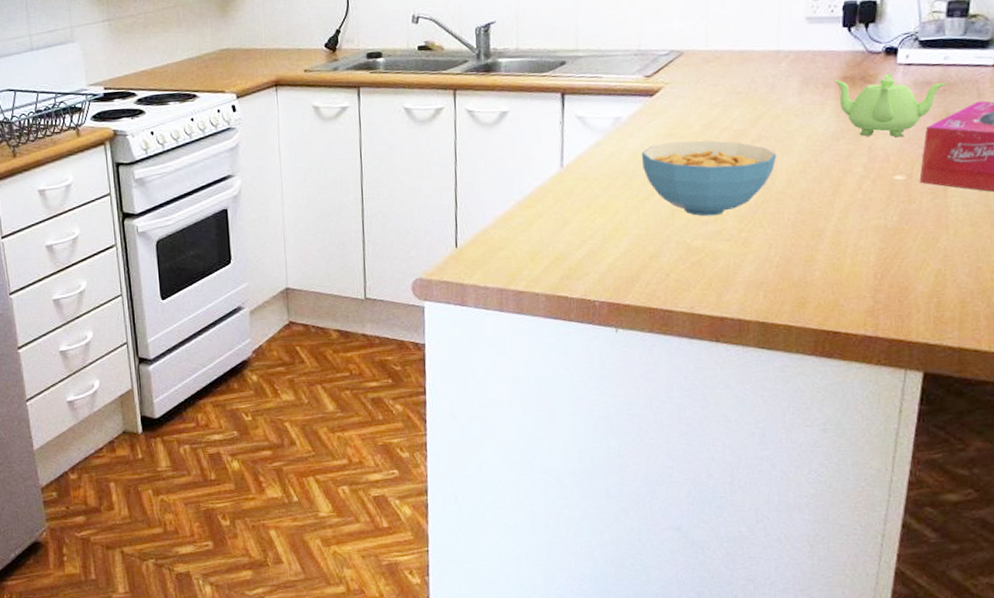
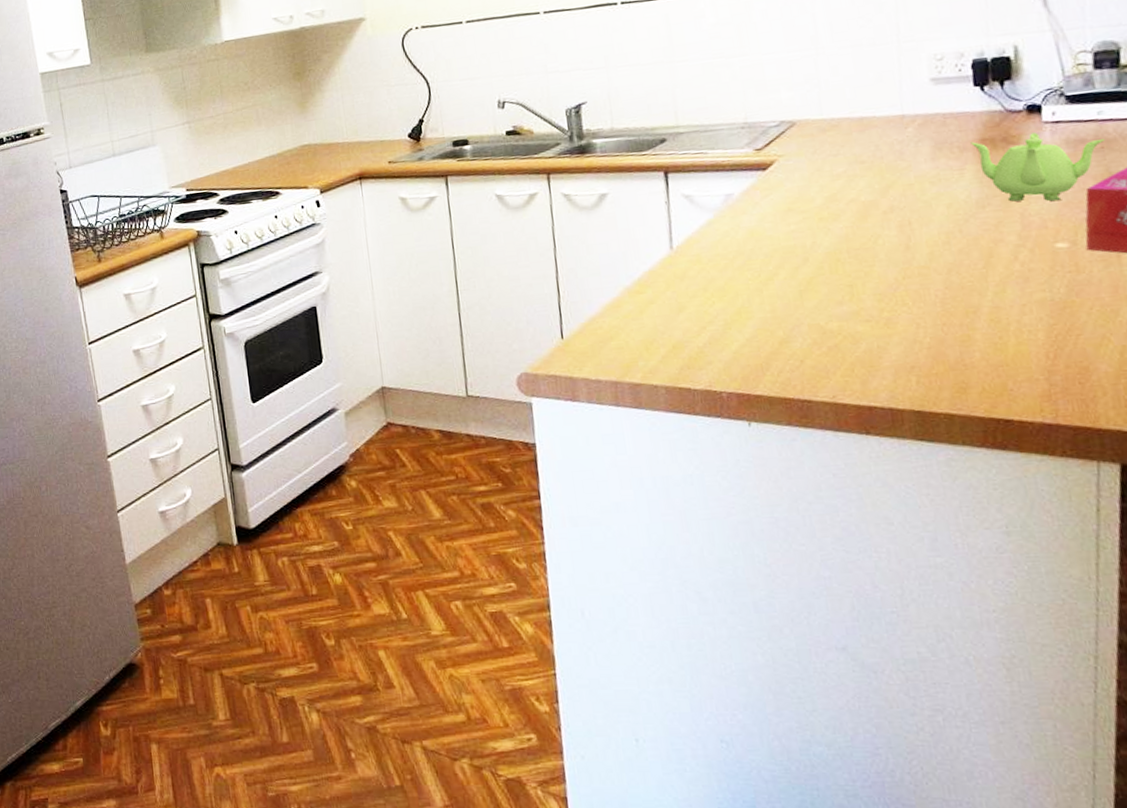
cereal bowl: present [641,140,777,217] -> none [758,214,915,296]

